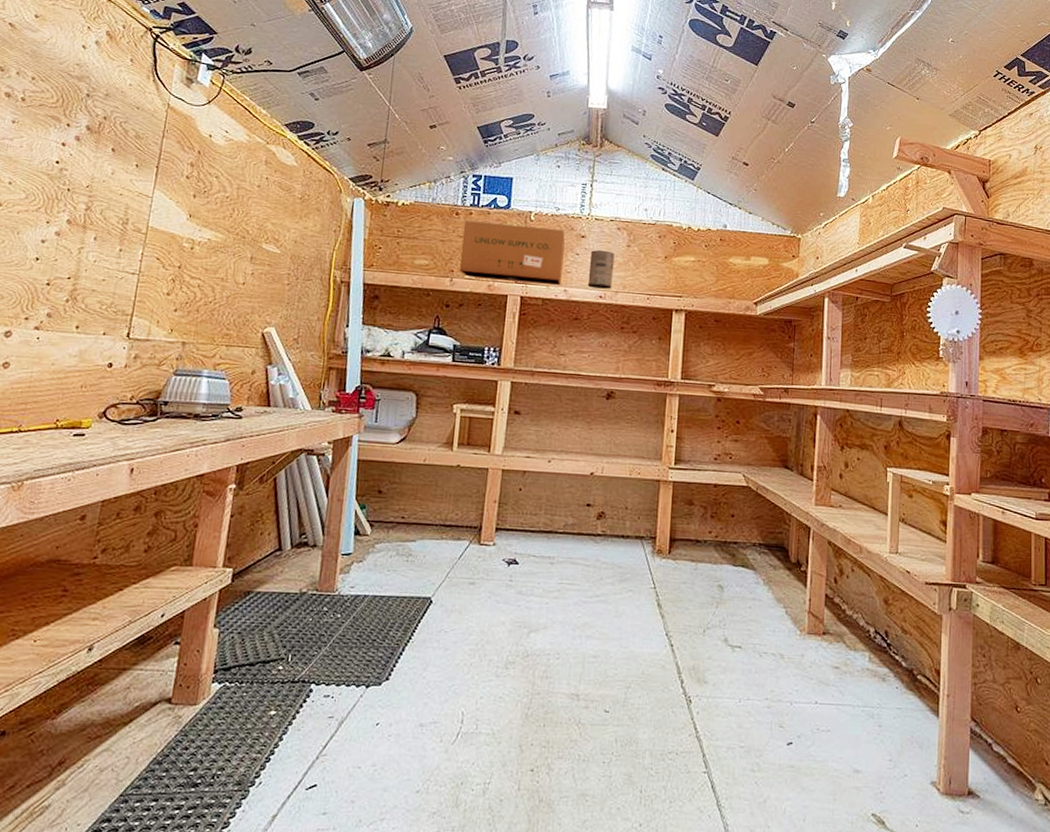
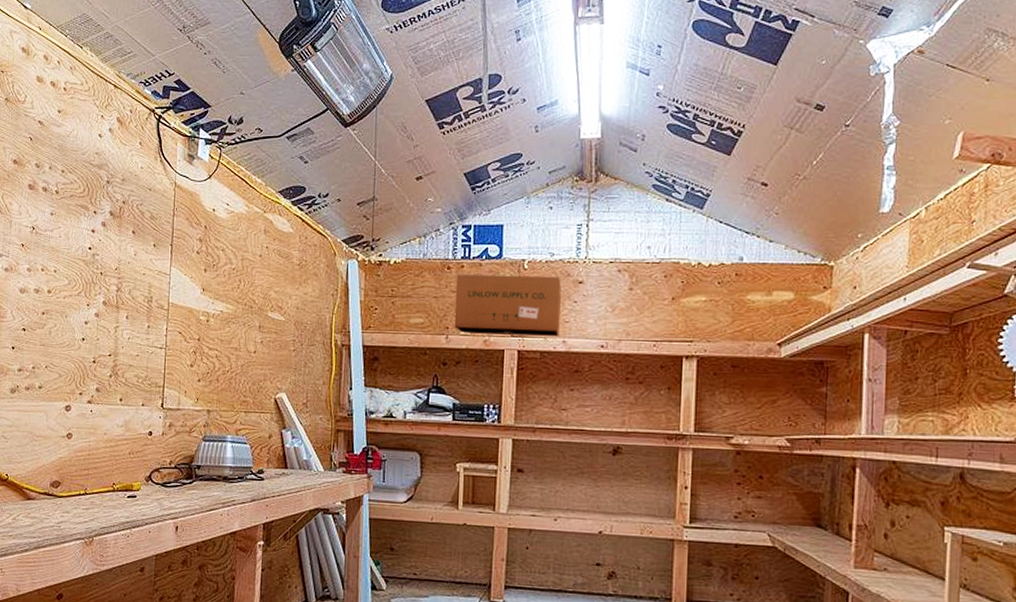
paint can: present [587,249,615,289] -> none [587,295,616,338]

